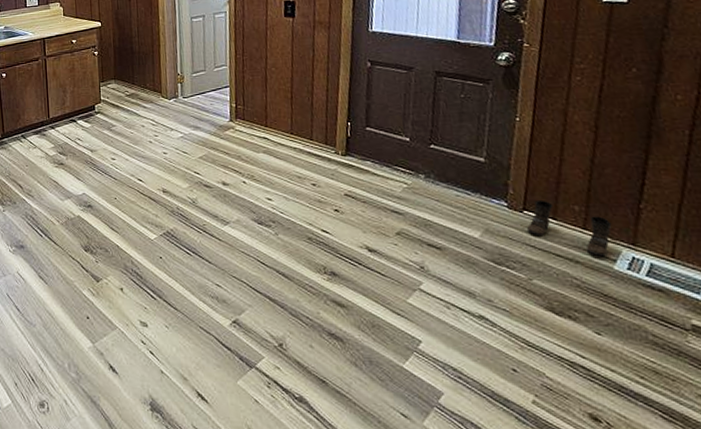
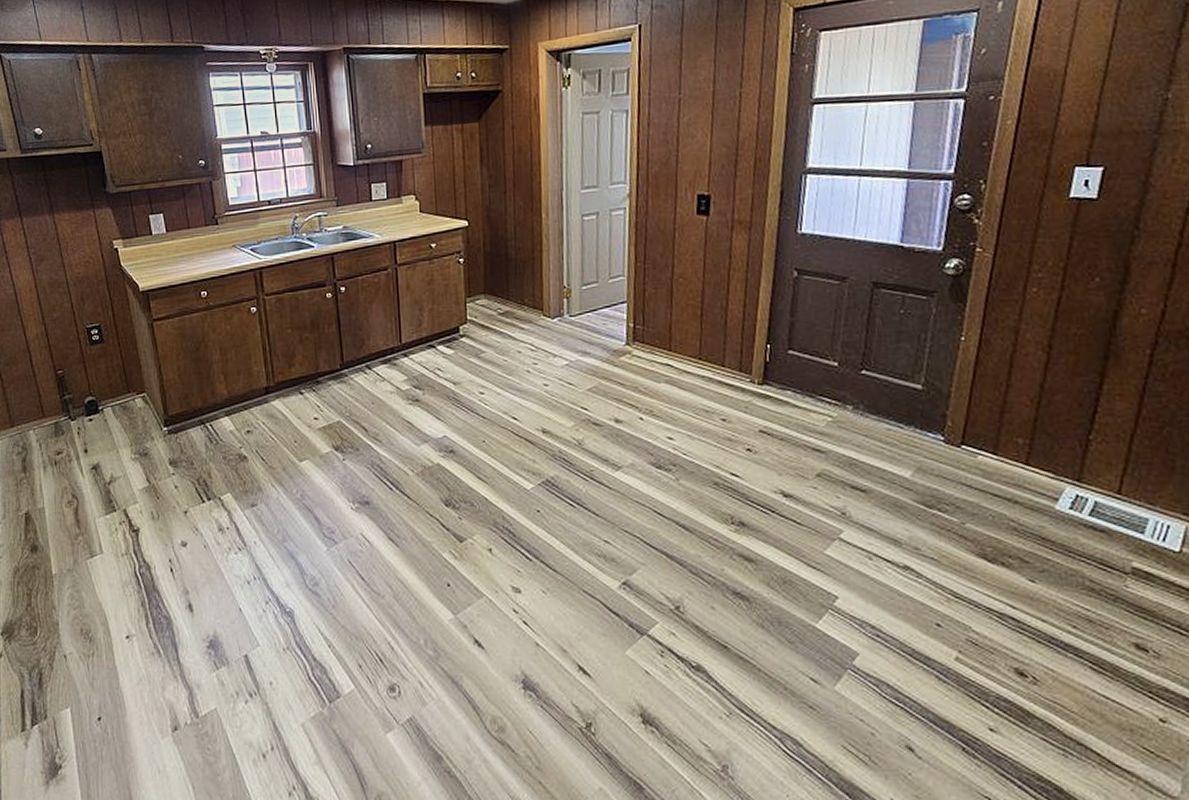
boots: present [527,201,612,257] -> none [964,433,1057,496]

